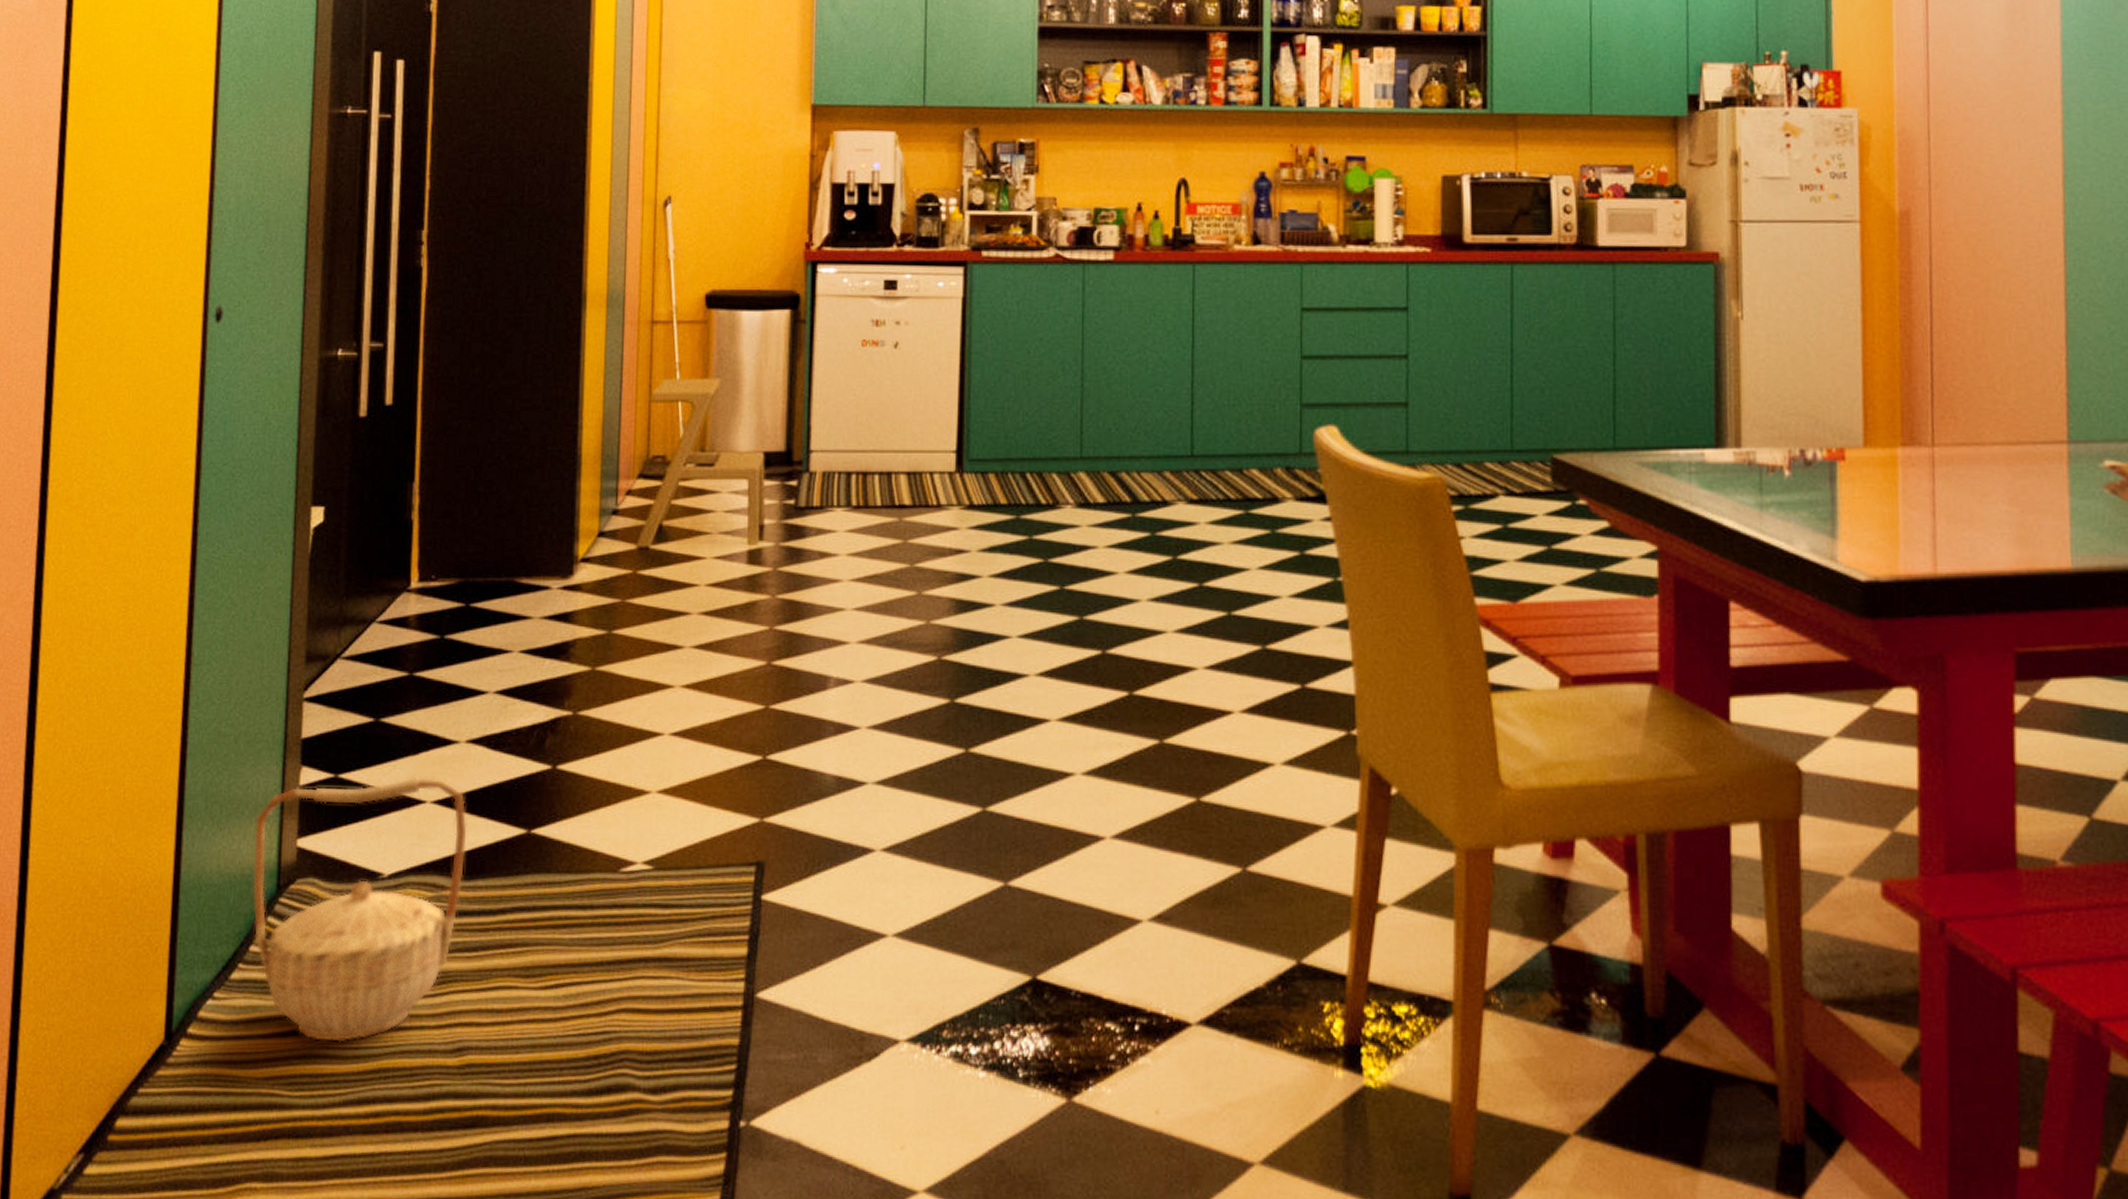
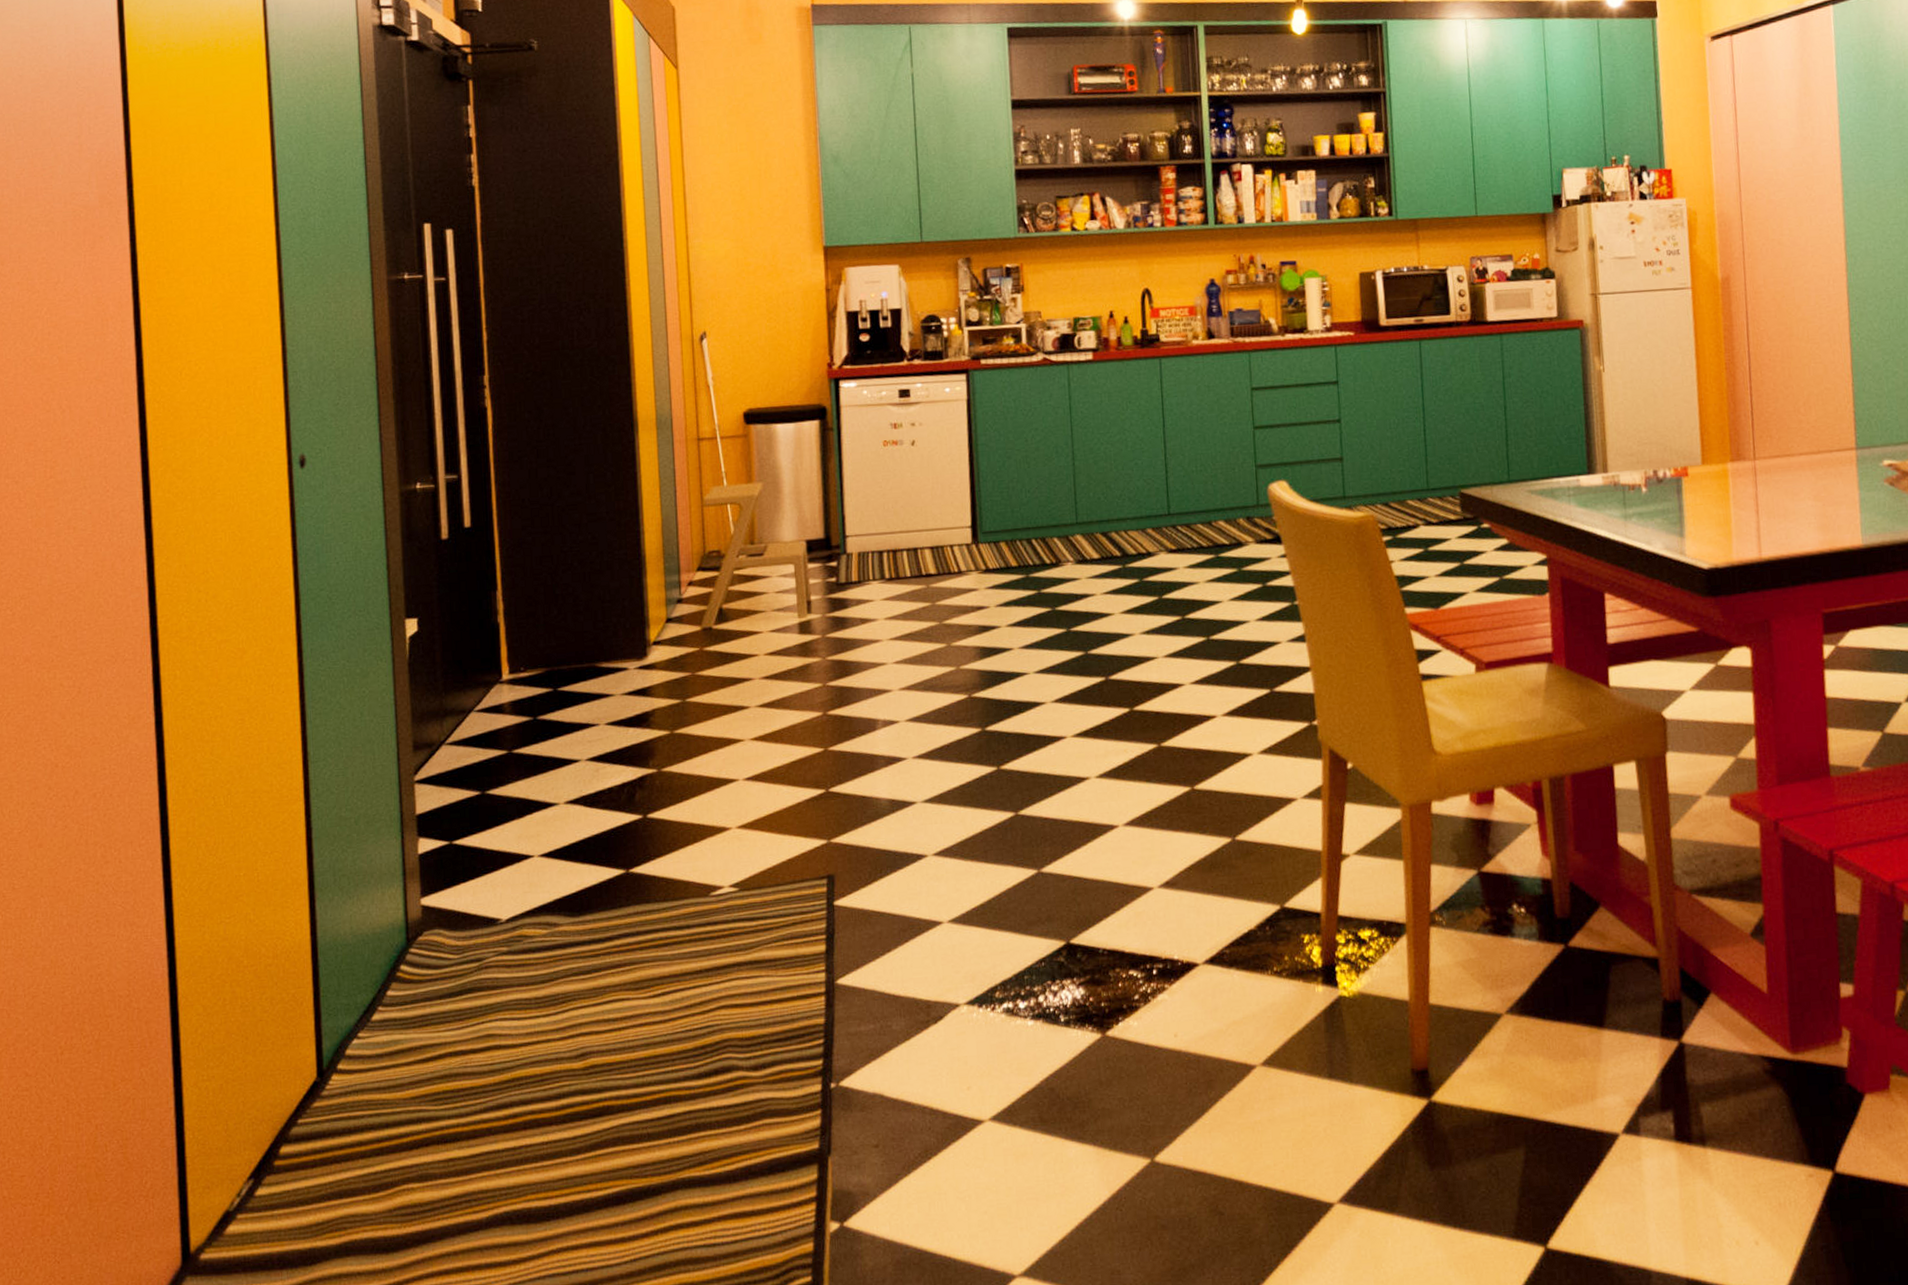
basket: present [252,778,467,1042] -> none [381,837,573,1062]

